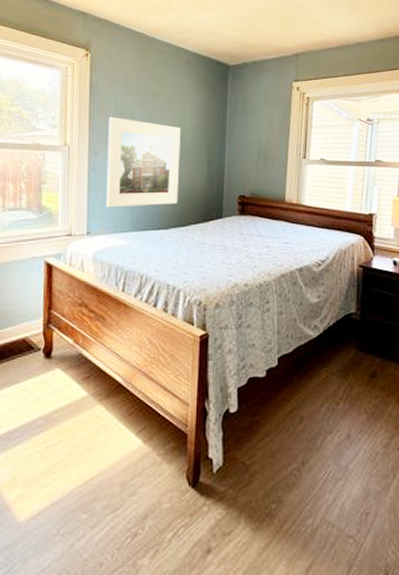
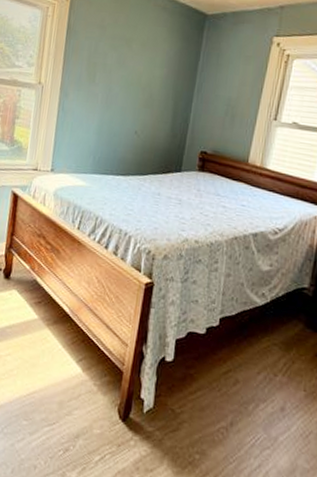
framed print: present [106,117,181,208] -> none [71,60,150,153]

